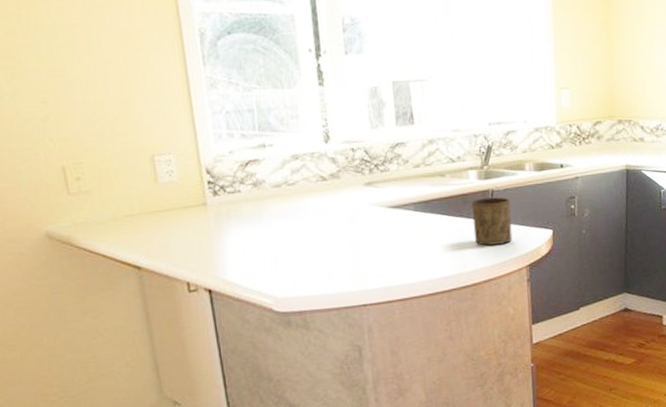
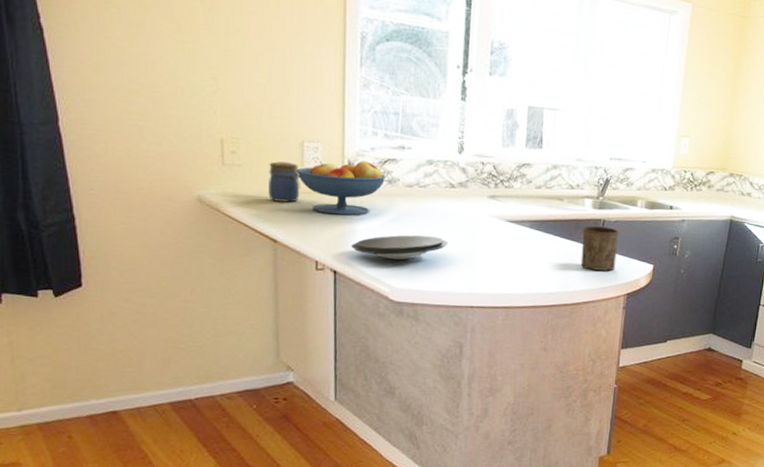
jar: none [120,180,159,225] -> present [268,161,302,203]
fruit bowl: none [151,166,250,230] -> present [297,161,386,216]
plate: none [224,236,330,268] -> present [351,235,449,261]

